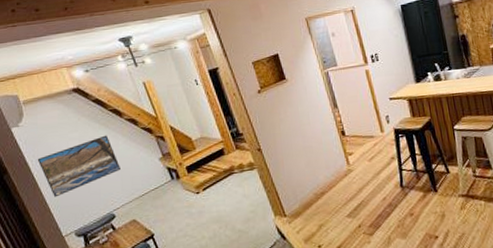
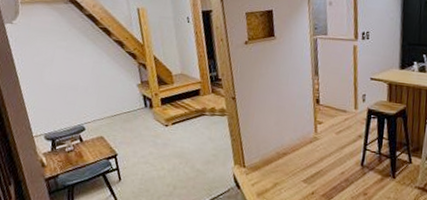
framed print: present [37,135,120,198] -> none [23,50,99,99]

